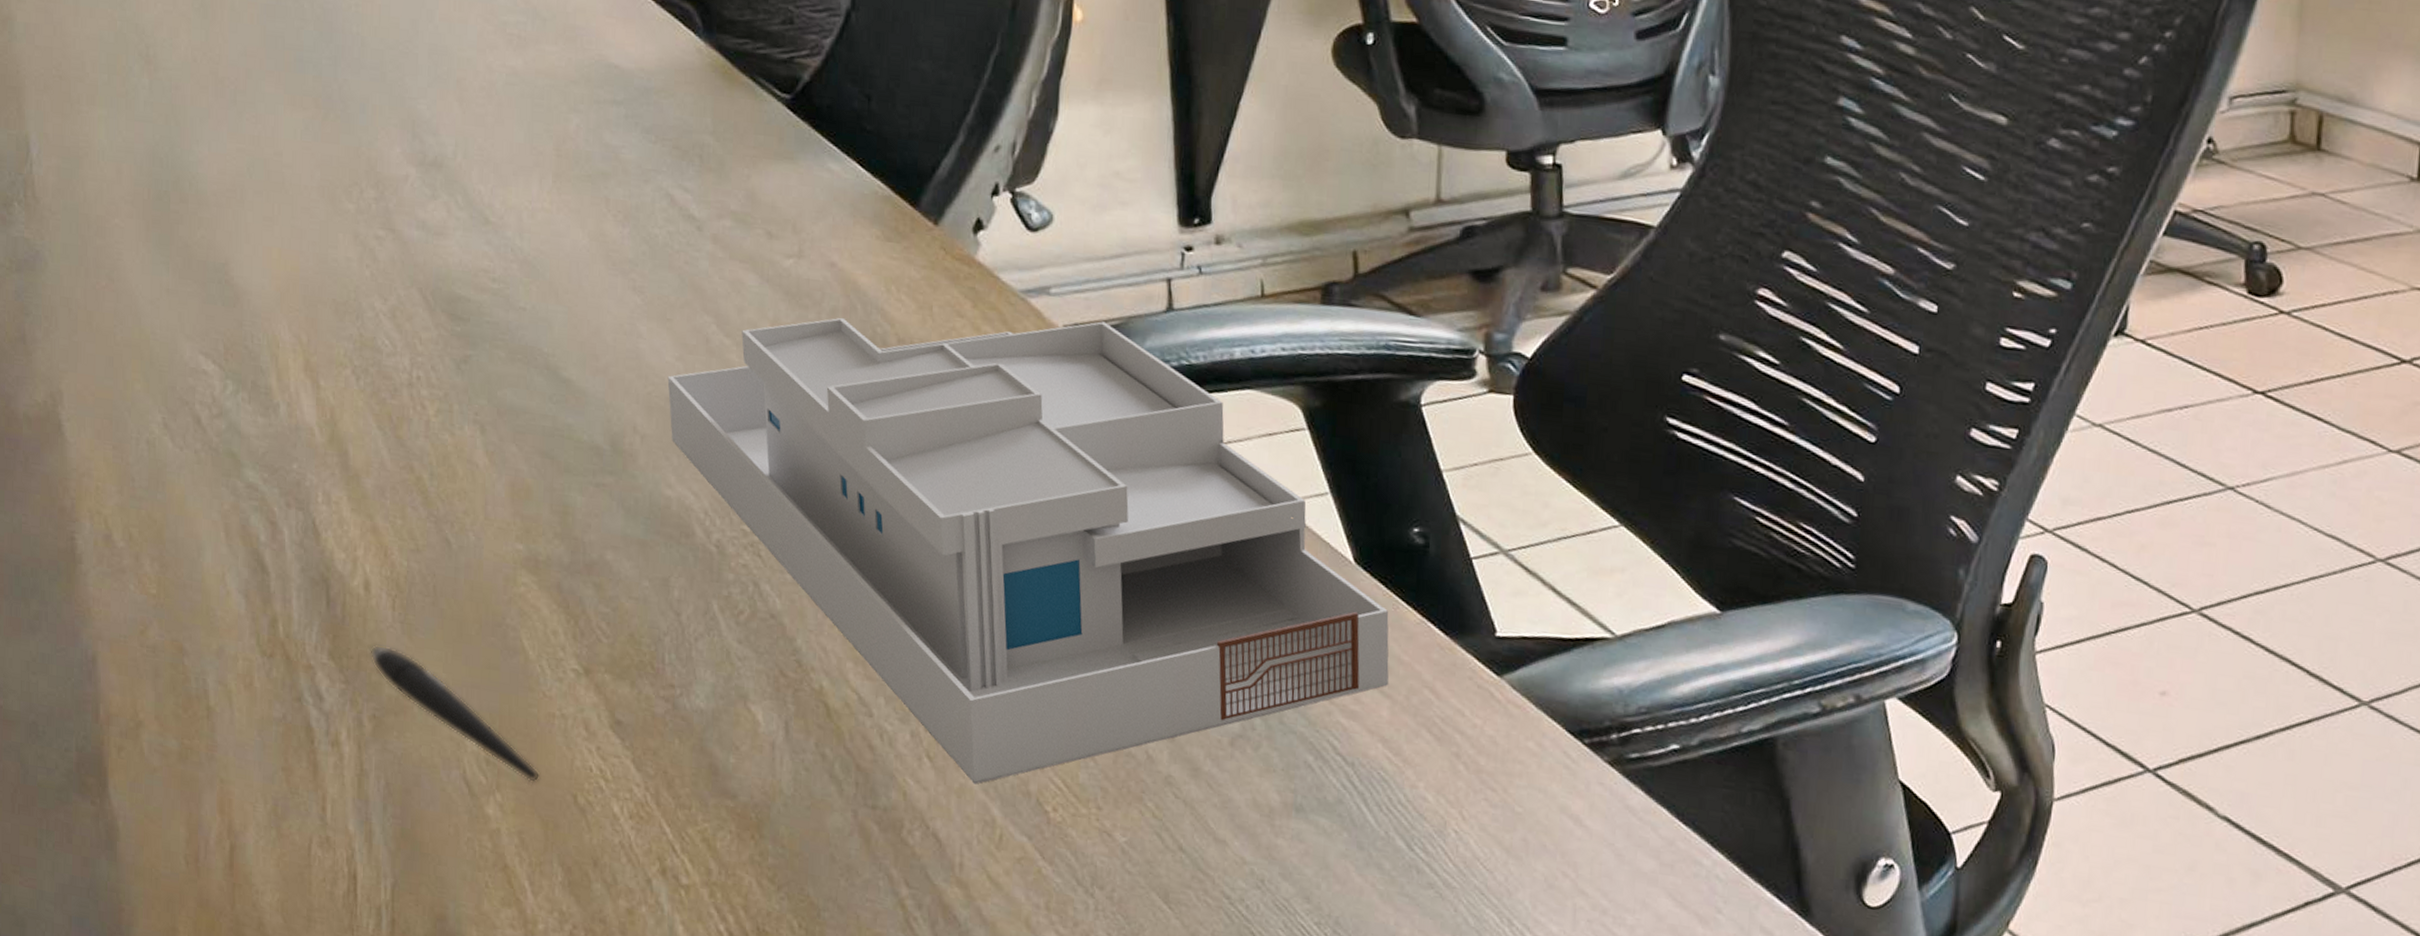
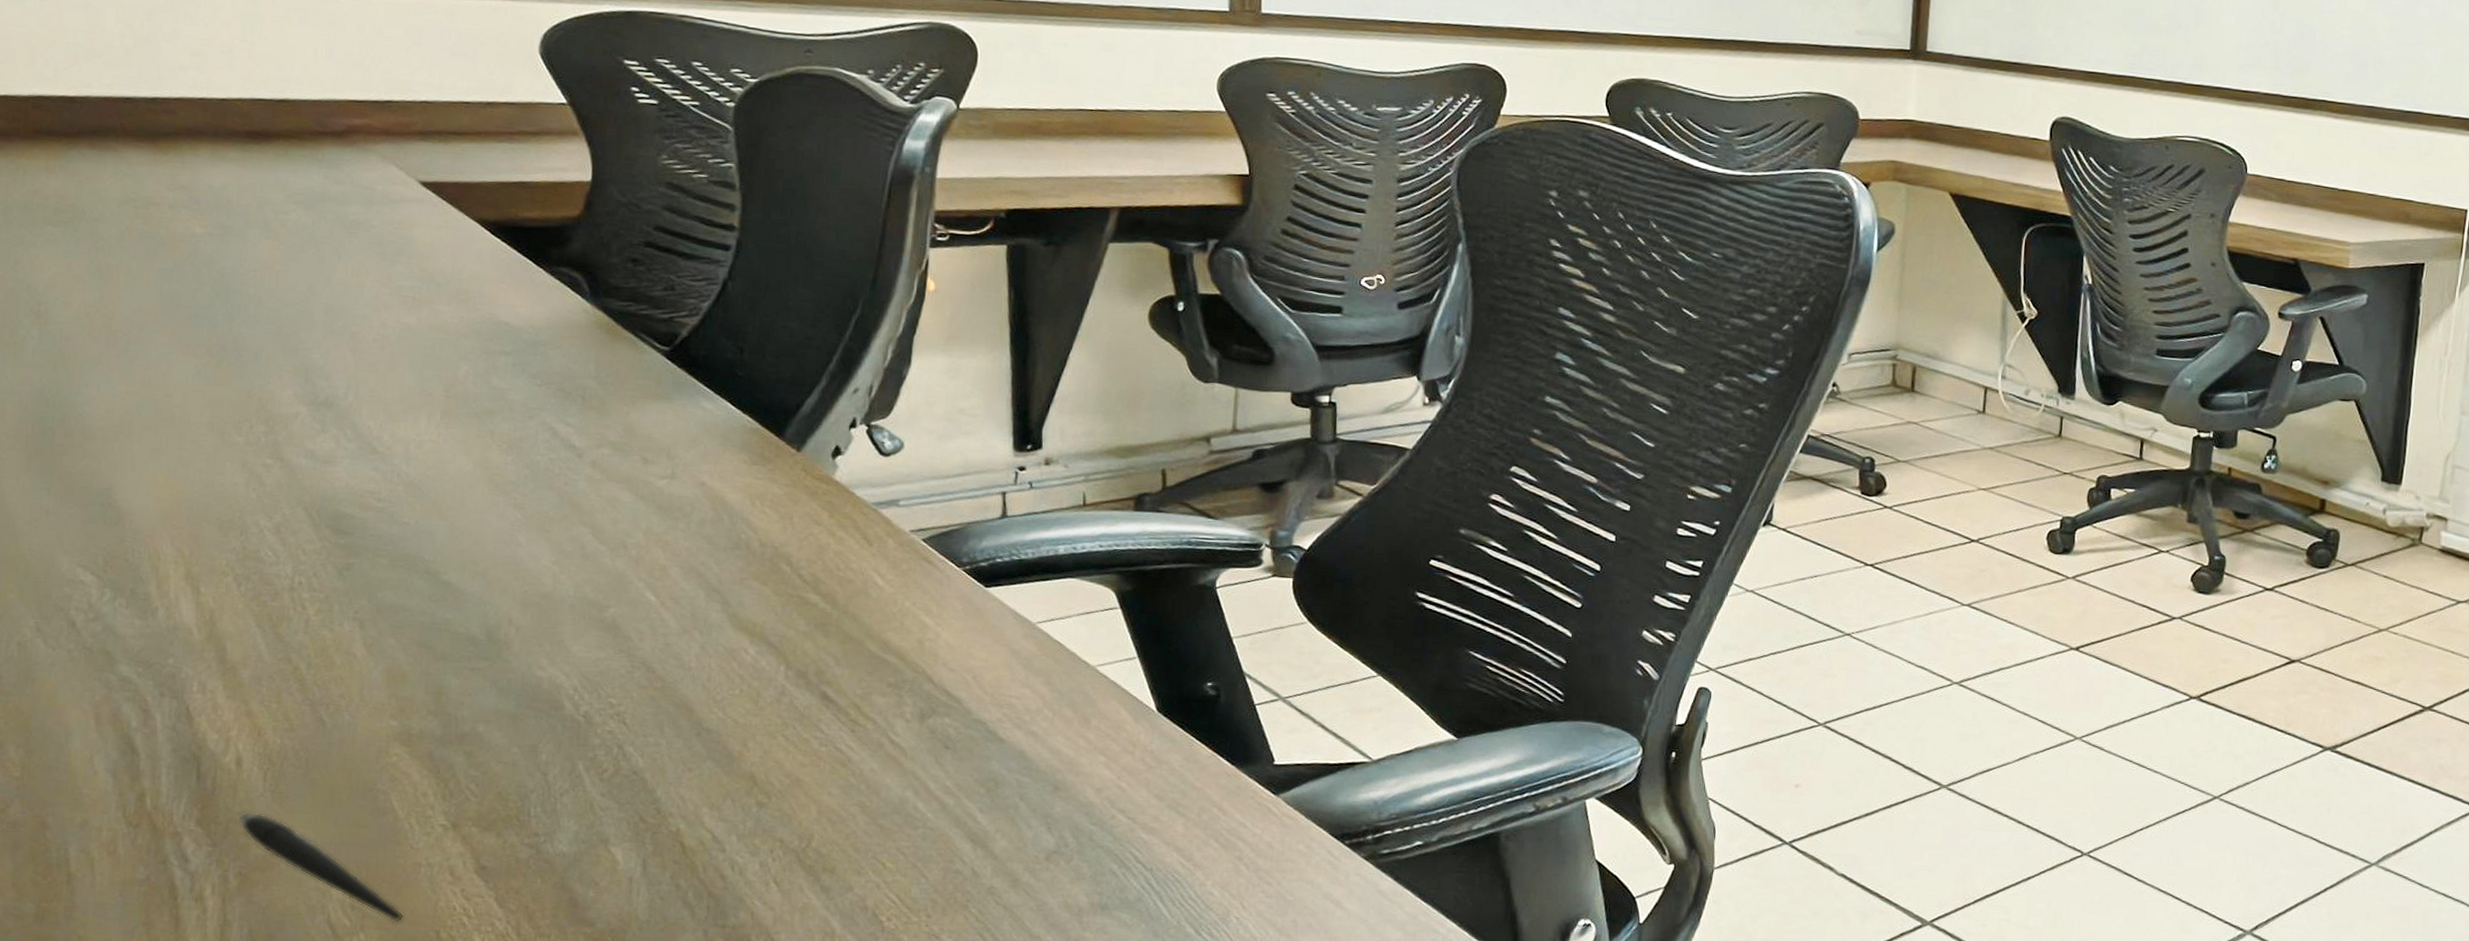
desk organizer: present [667,317,1389,785] -> none [543,526,1185,903]

